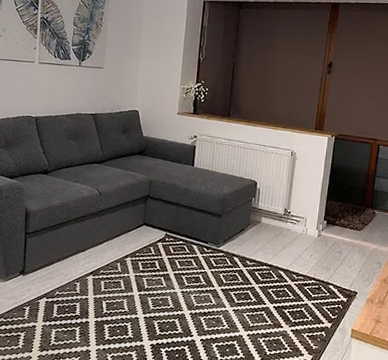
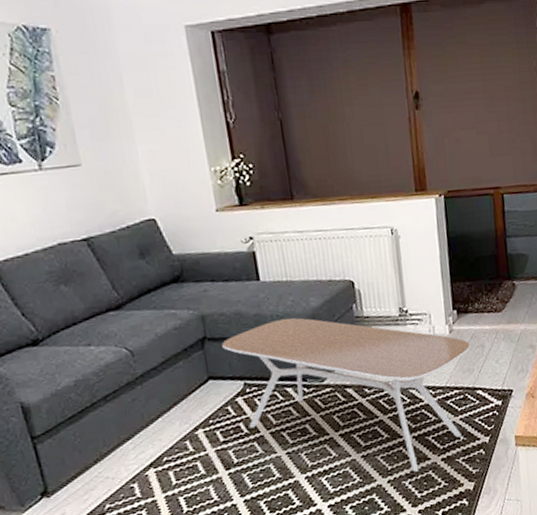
coffee table: none [158,195,332,334] -> present [222,317,470,472]

